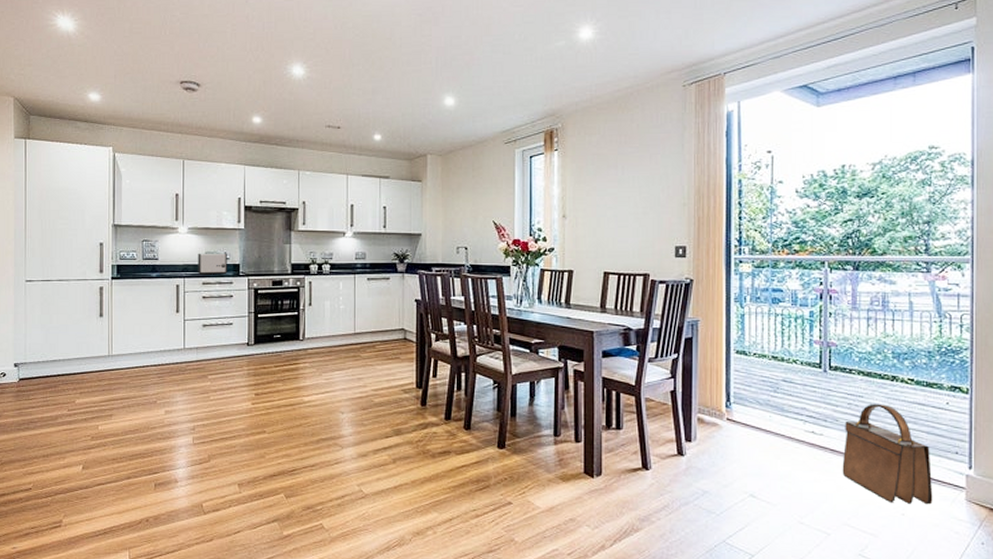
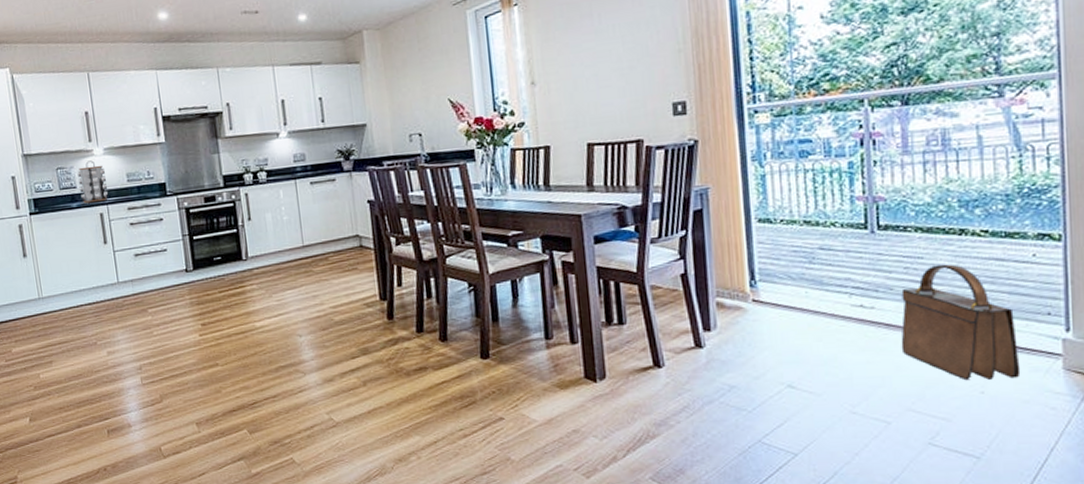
spice rack: none [161,237,187,275] -> present [77,160,109,204]
toaster: present [198,253,228,275] -> none [118,172,153,200]

